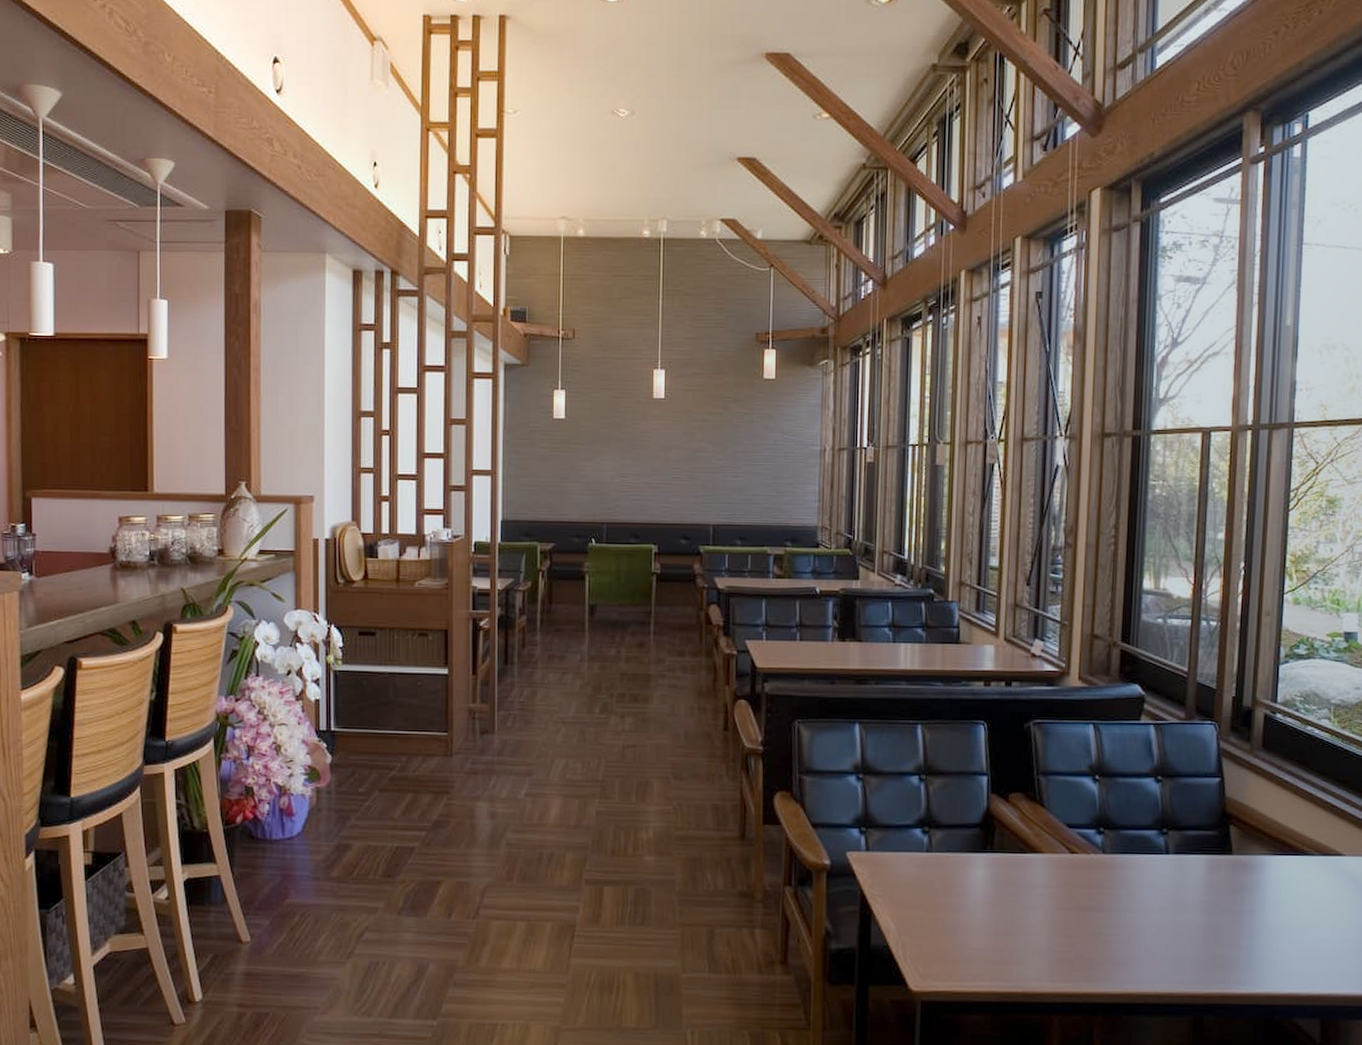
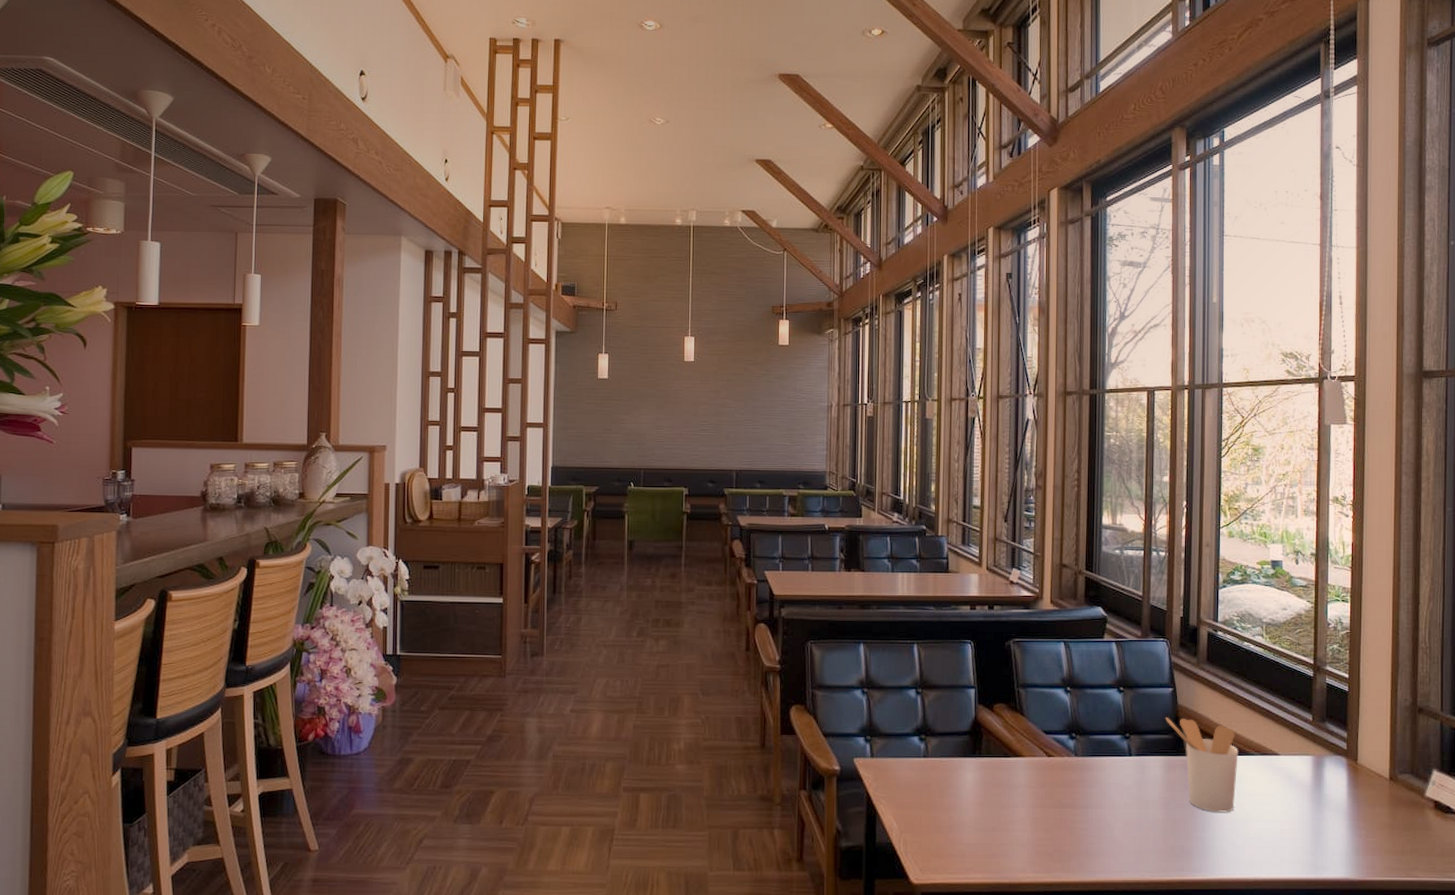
utensil holder: none [1211,811,1295,920] -> present [1166,717,1238,813]

